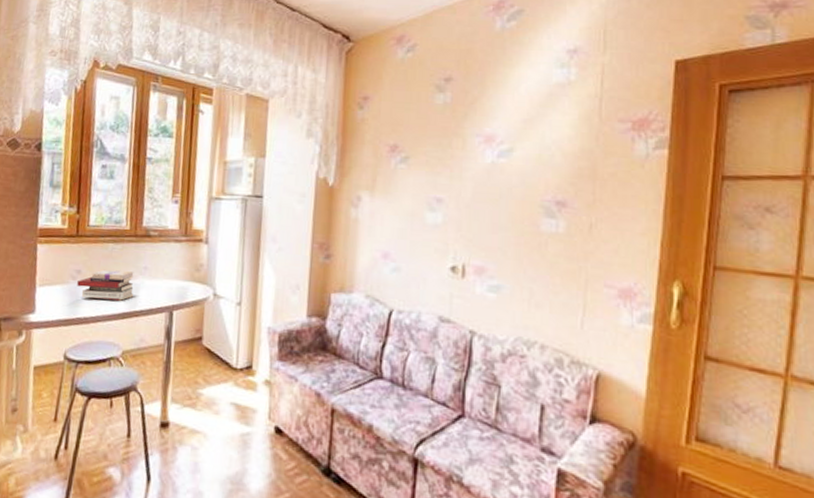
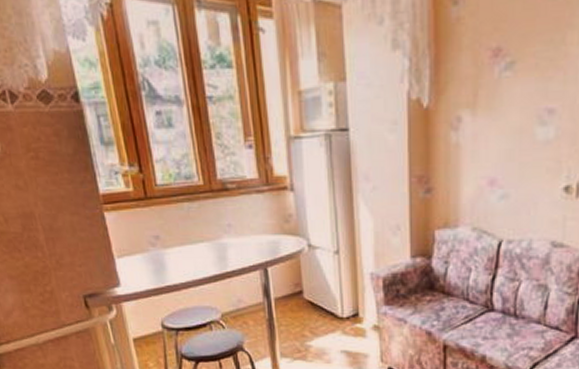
books: present [77,269,134,302] -> none [158,231,223,265]

